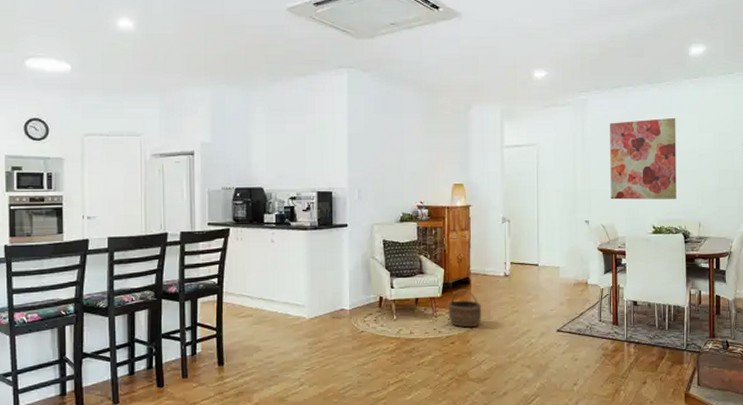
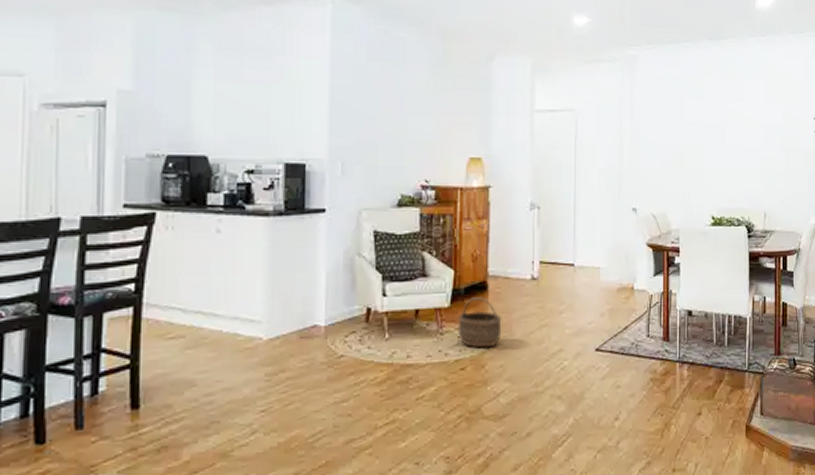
wall art: present [610,117,677,200] -> none [663,82,740,183]

